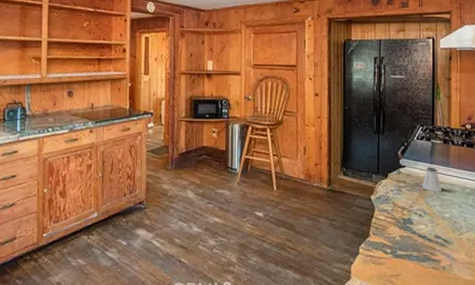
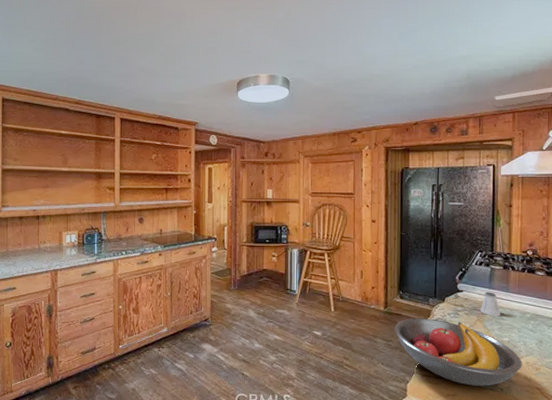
fruit bowl: none [338,196,463,265] -> present [394,318,522,386]

